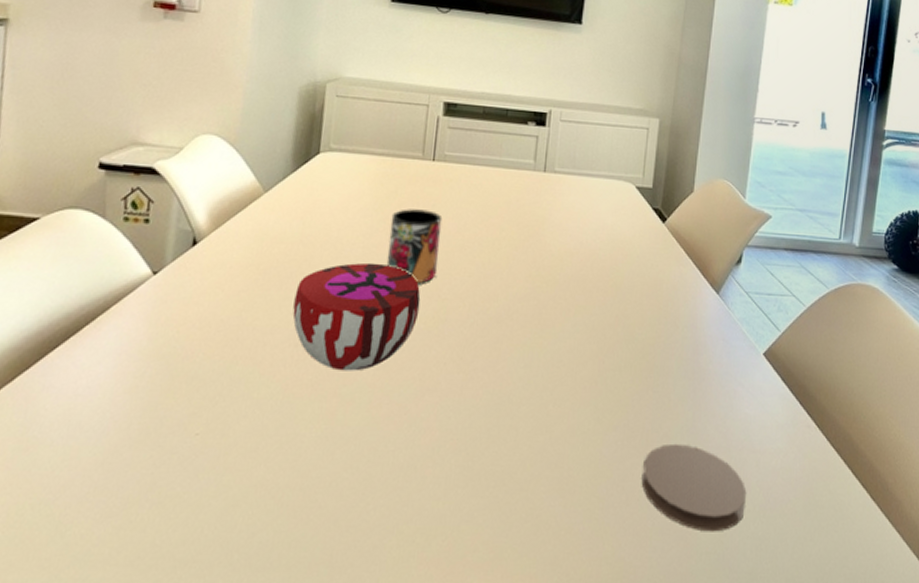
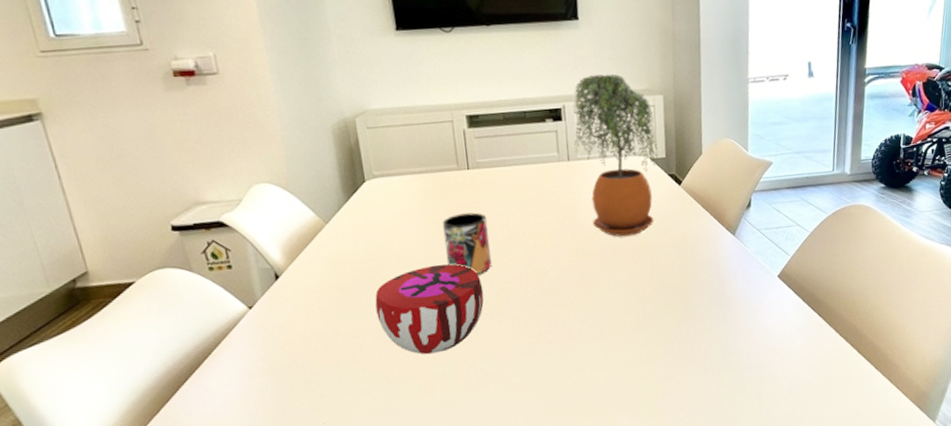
potted plant: none [554,84,645,272] -> present [574,74,658,237]
coaster: present [641,443,747,532] -> none [690,356,776,417]

